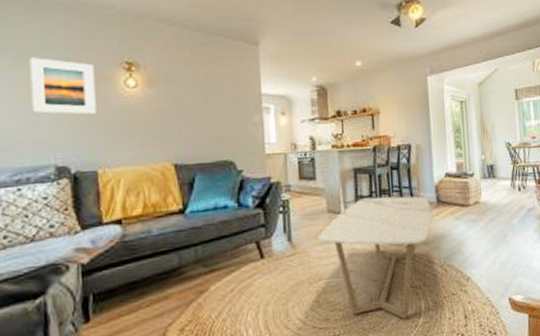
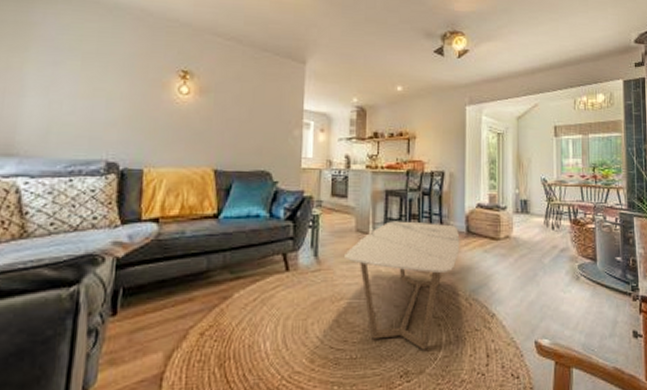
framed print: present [29,57,96,115] -> none [93,60,153,117]

